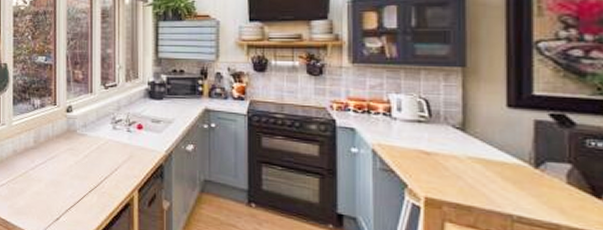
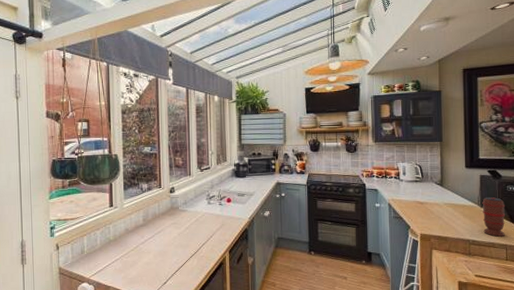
spice grinder: none [537,153,583,217] -> present [482,197,506,237]

